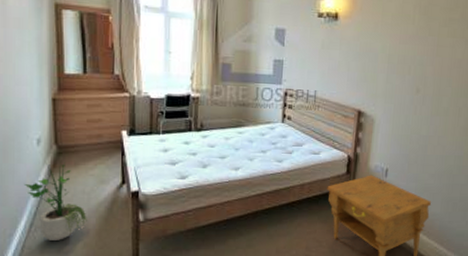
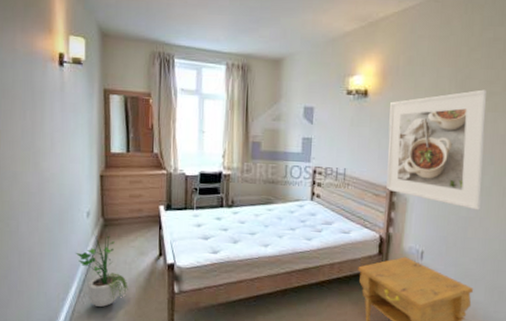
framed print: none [355,16,447,130] -> present [386,89,487,211]

